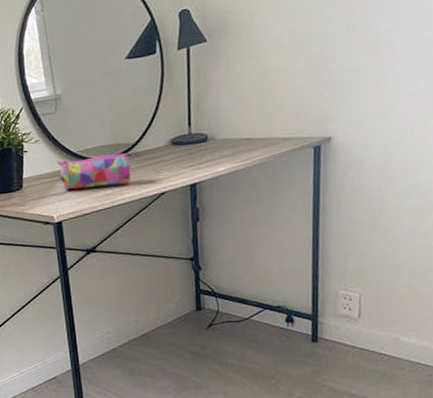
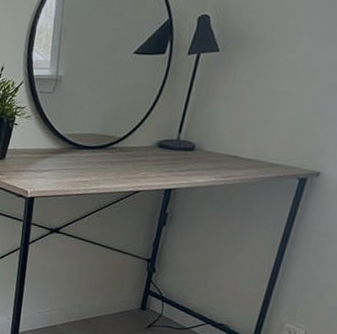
pencil case: present [57,153,132,191] -> none [42,138,113,175]

